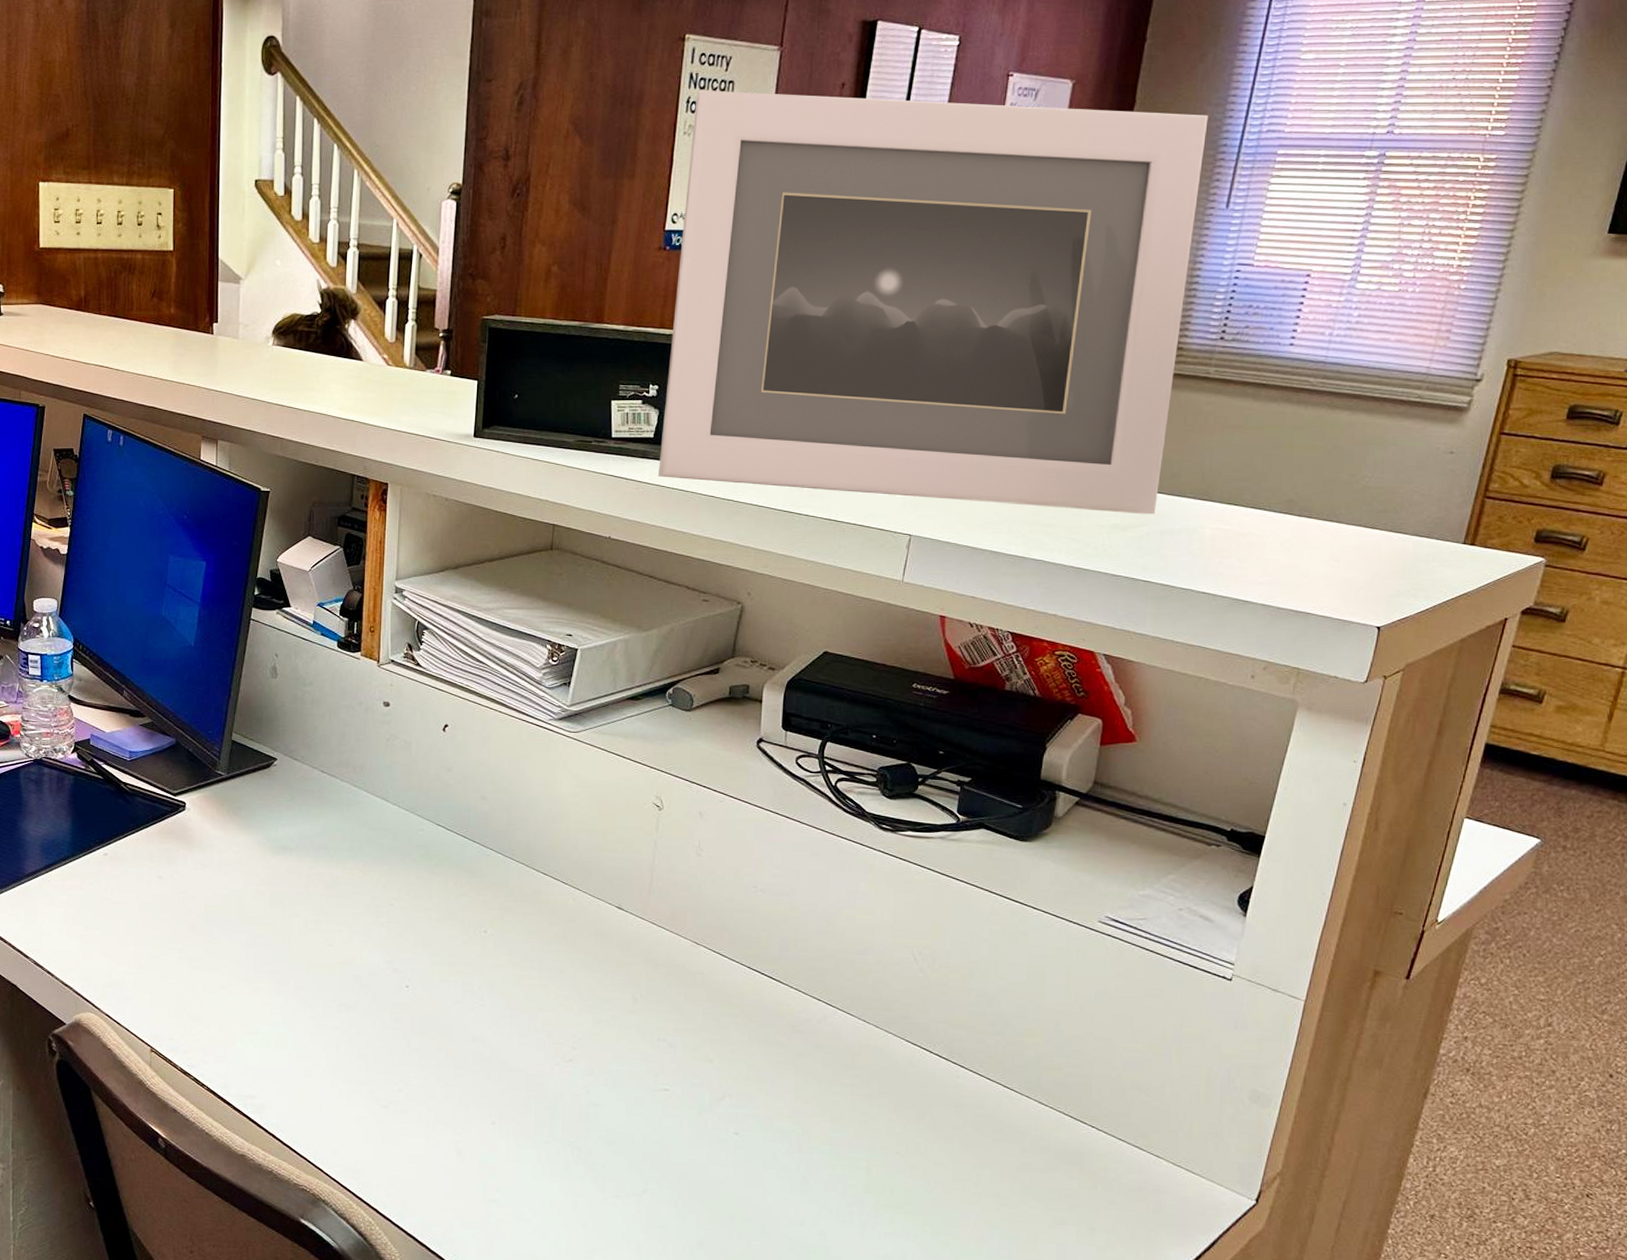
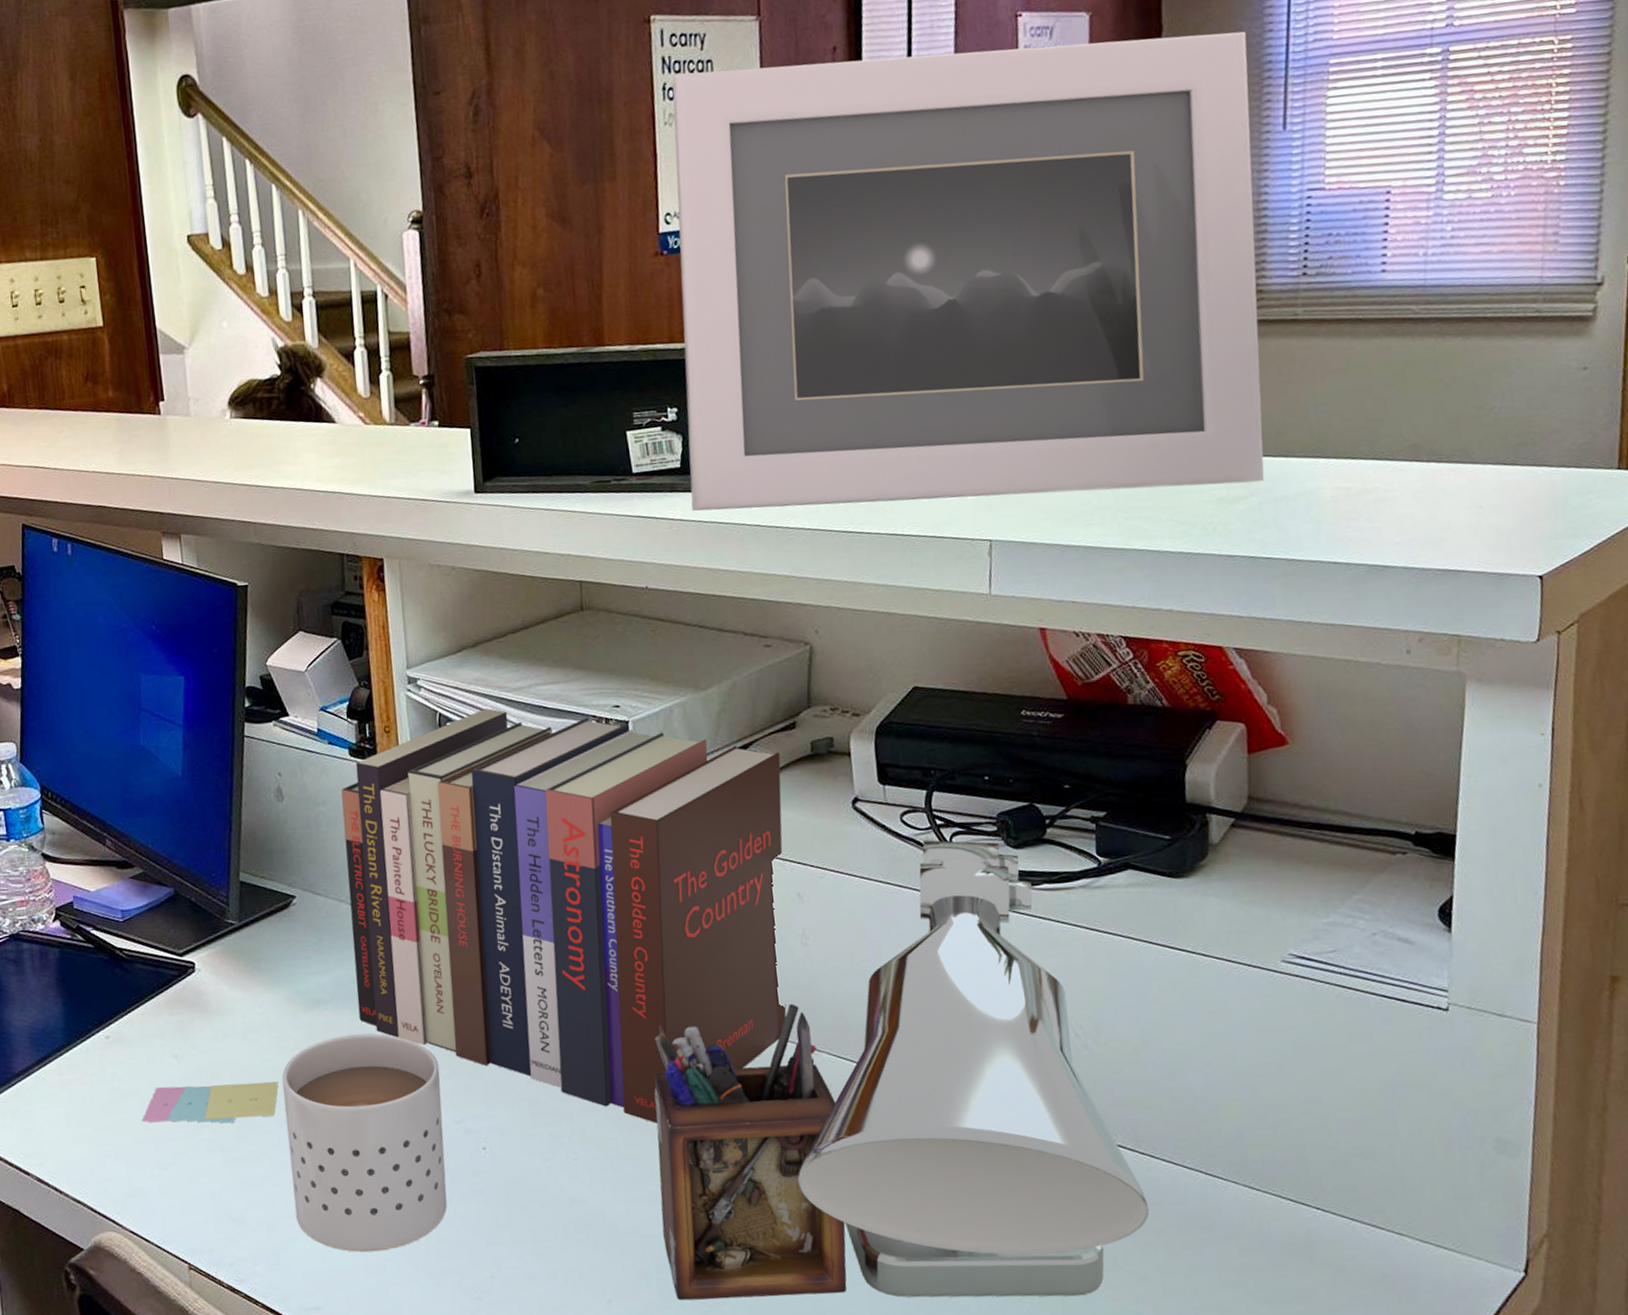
sticky notes: none [125,900,243,938] -> present [141,1081,279,1124]
mug: none [244,879,379,1058] -> present [282,1033,447,1253]
books: none [317,623,702,985] -> present [341,708,787,1124]
desk organizer: none [545,902,706,1143] -> present [653,1003,847,1301]
desk lamp: none [663,781,952,1171] -> present [797,840,1150,1298]

